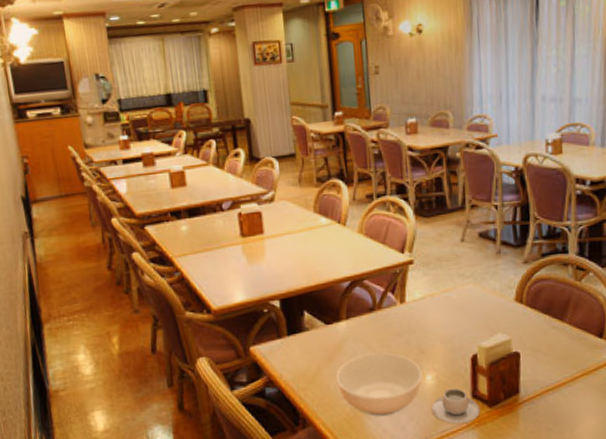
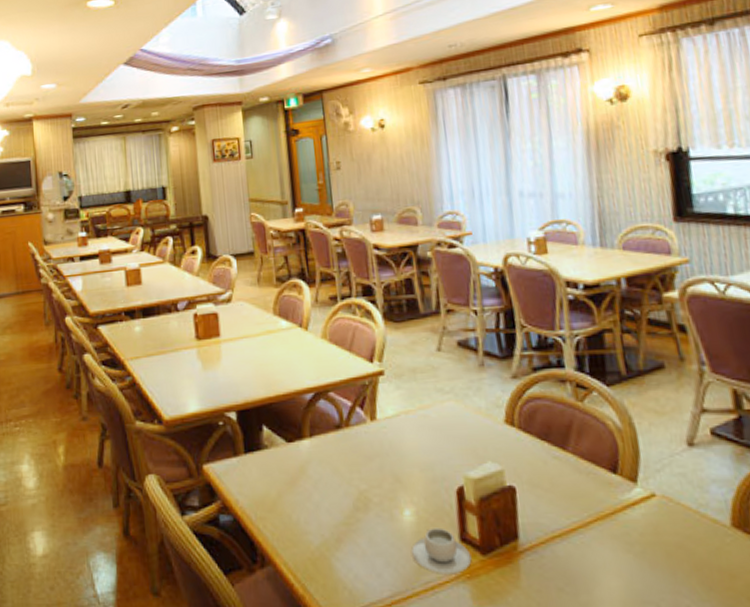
bowl: present [336,351,423,416] -> none [299,477,400,558]

